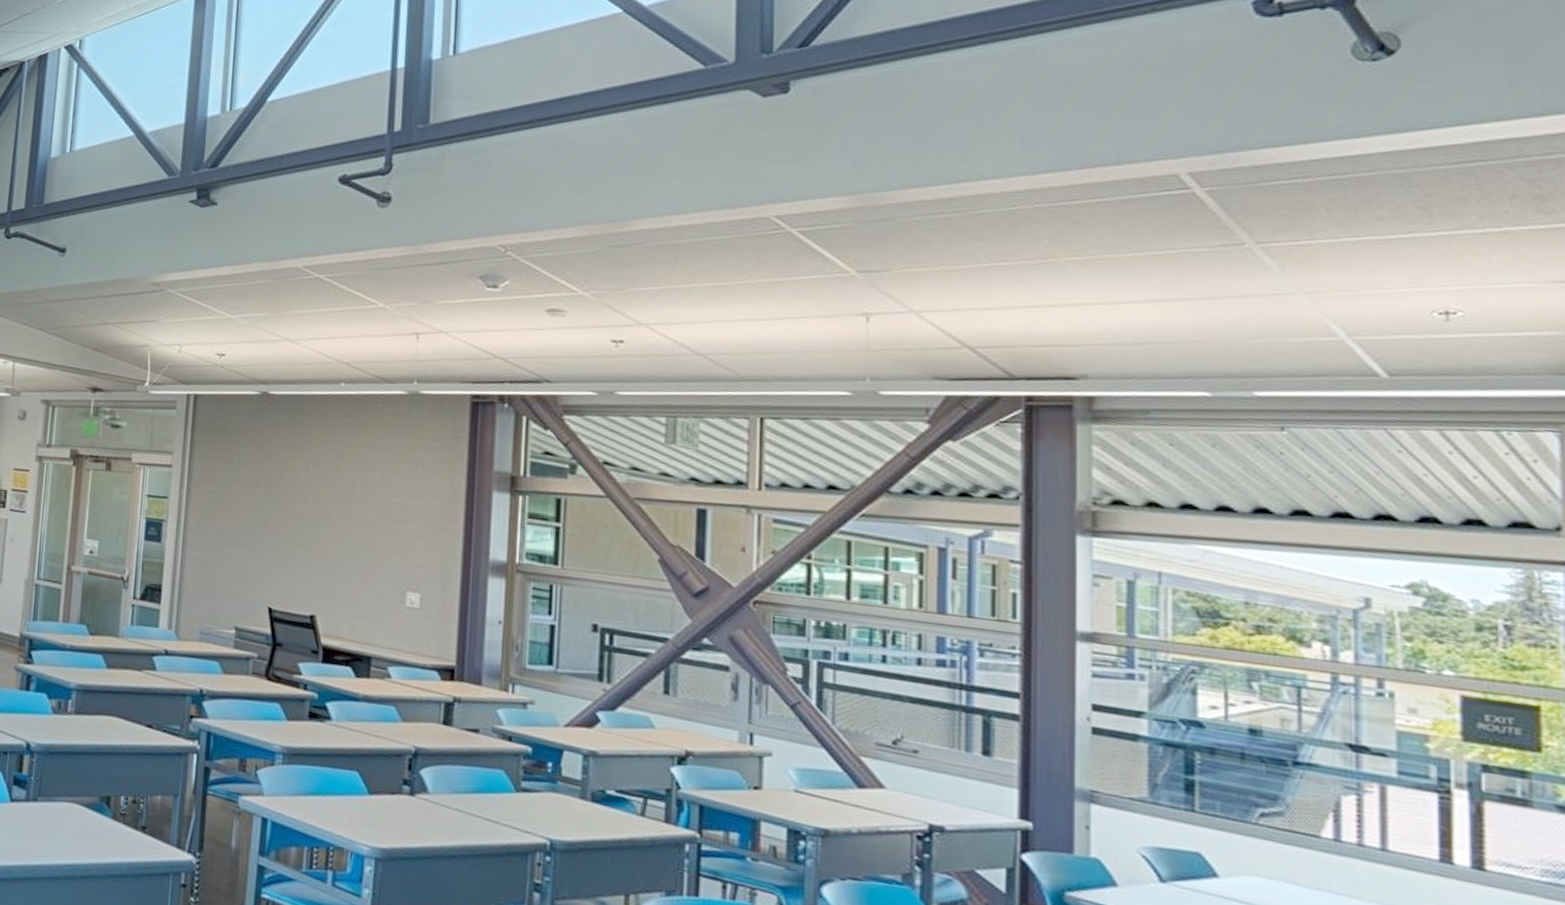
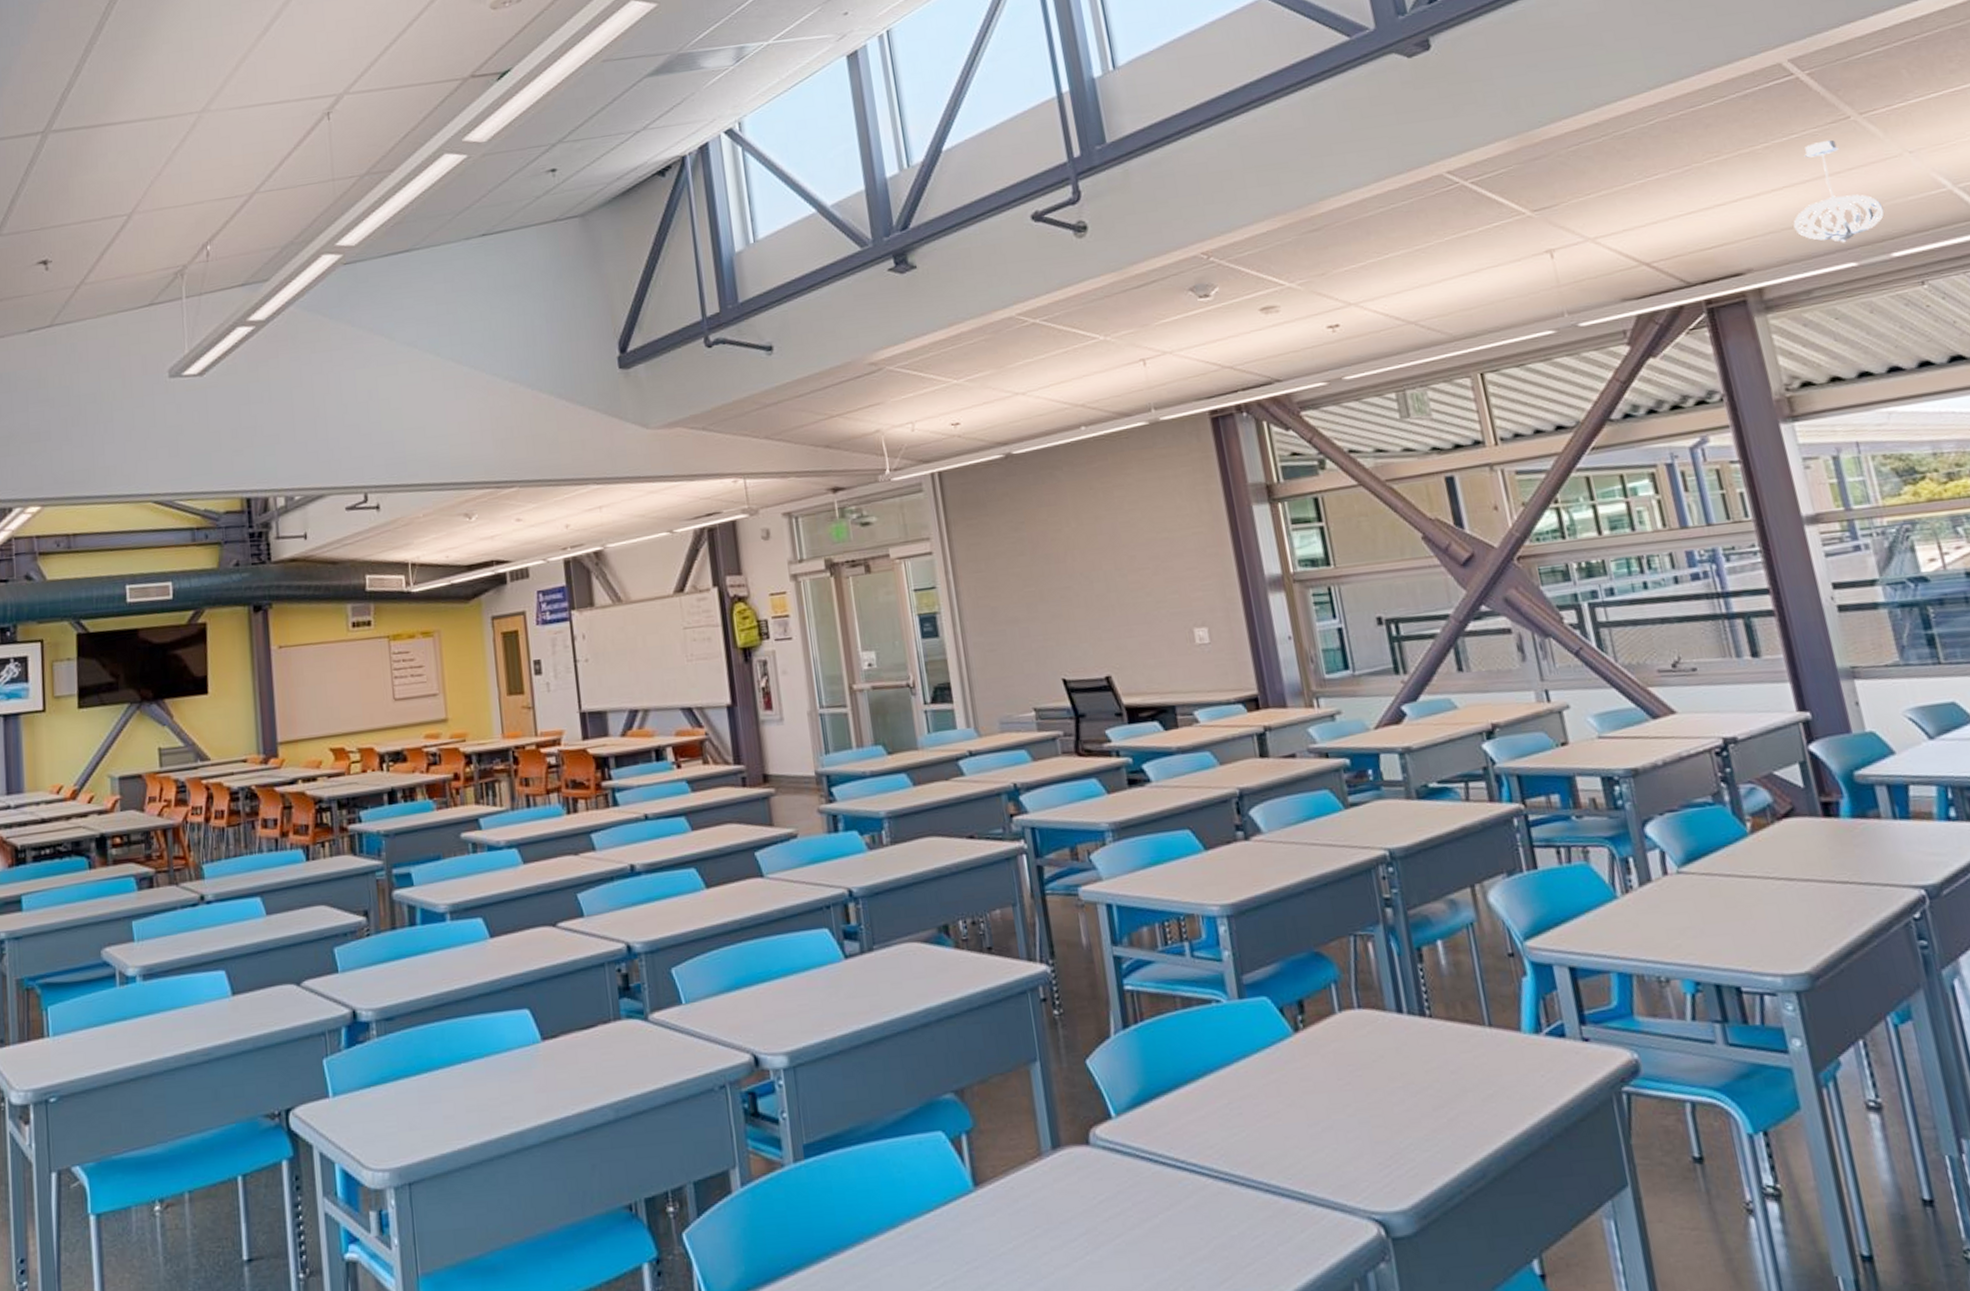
pendant light: none [1147,262,1257,371] -> present [1793,139,1884,243]

